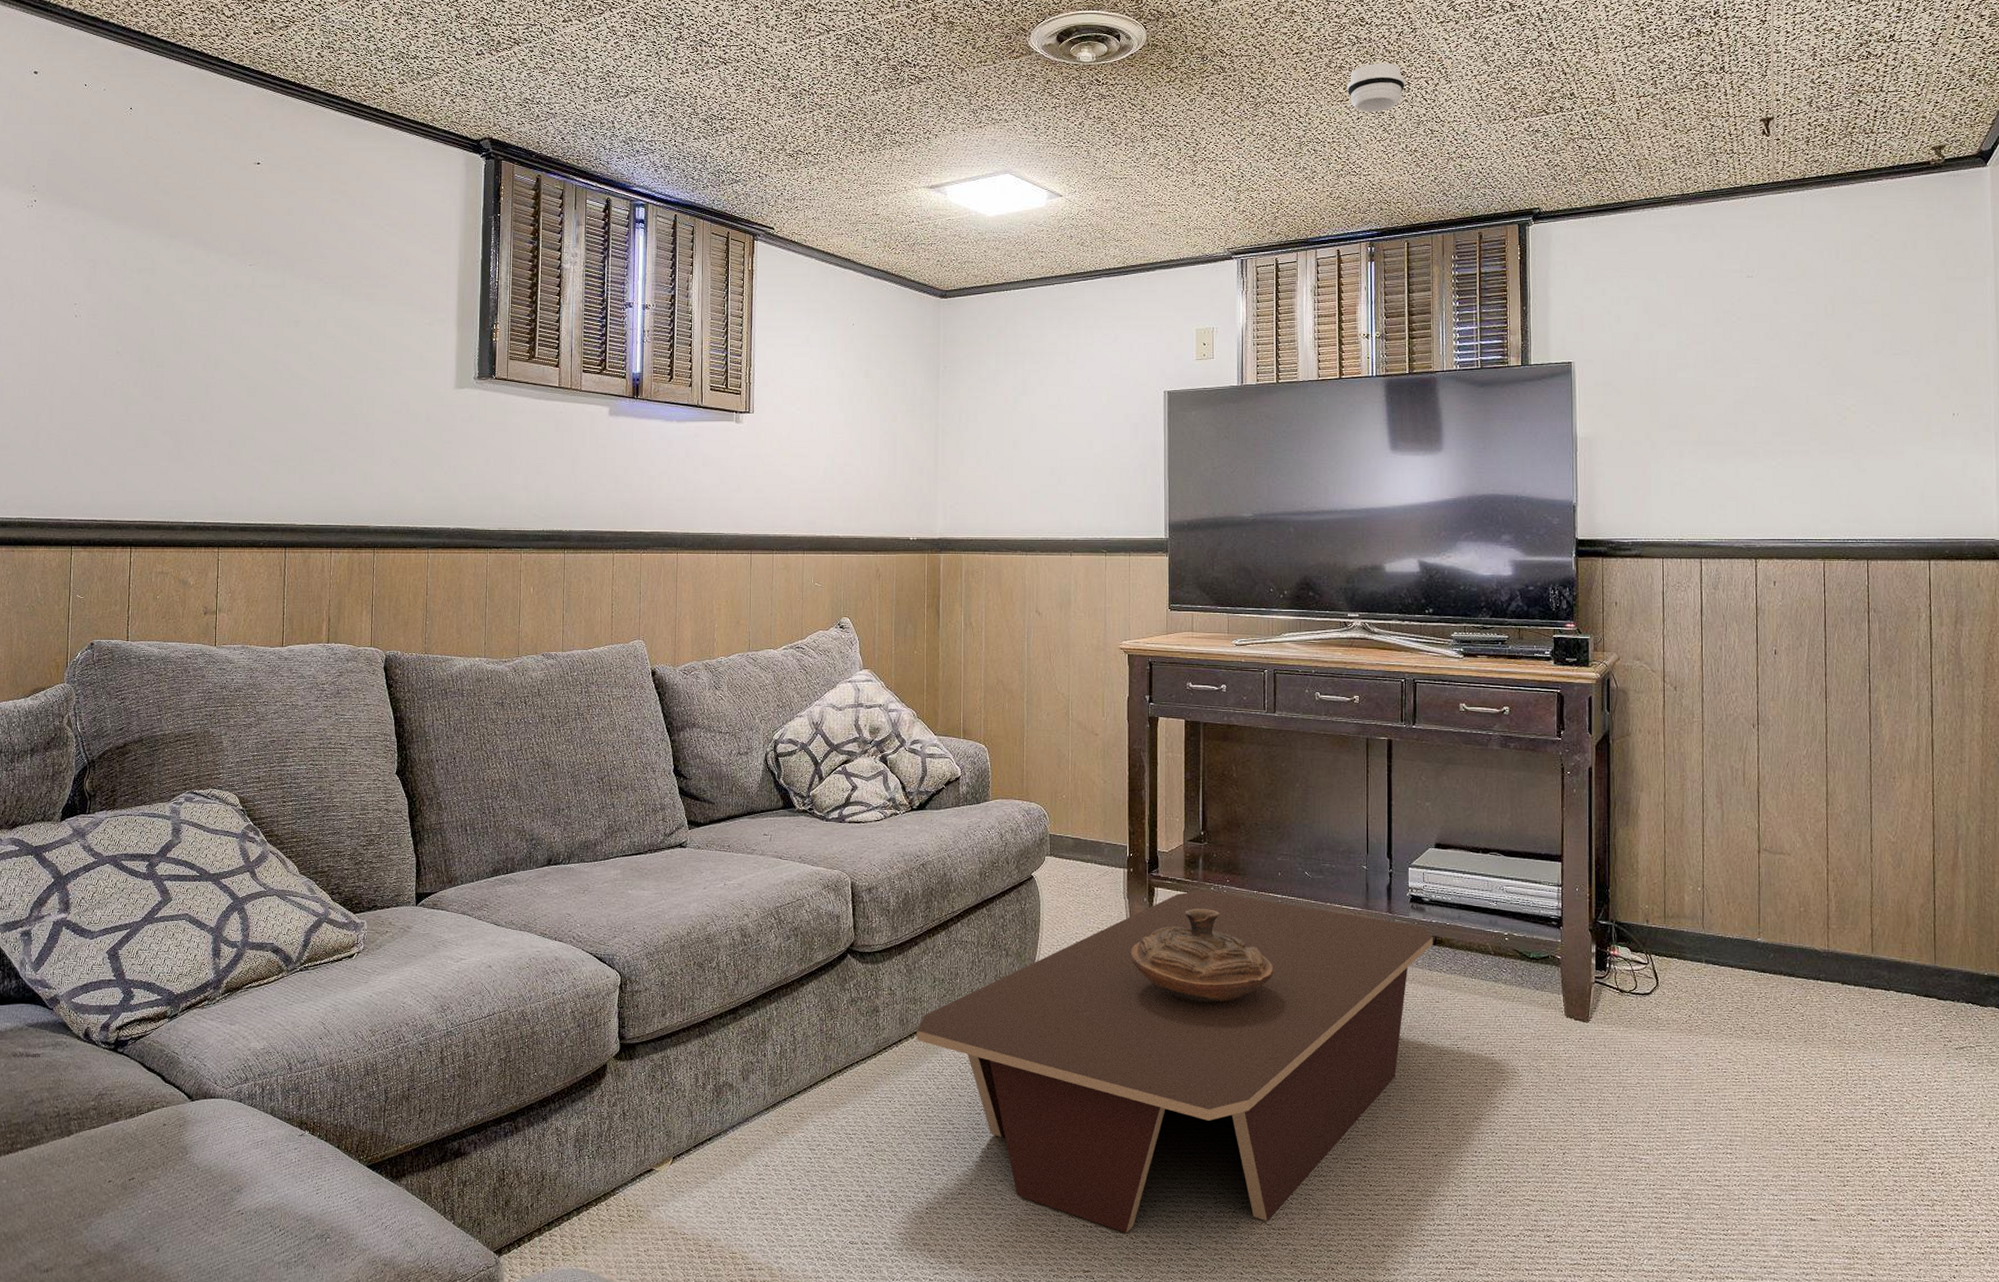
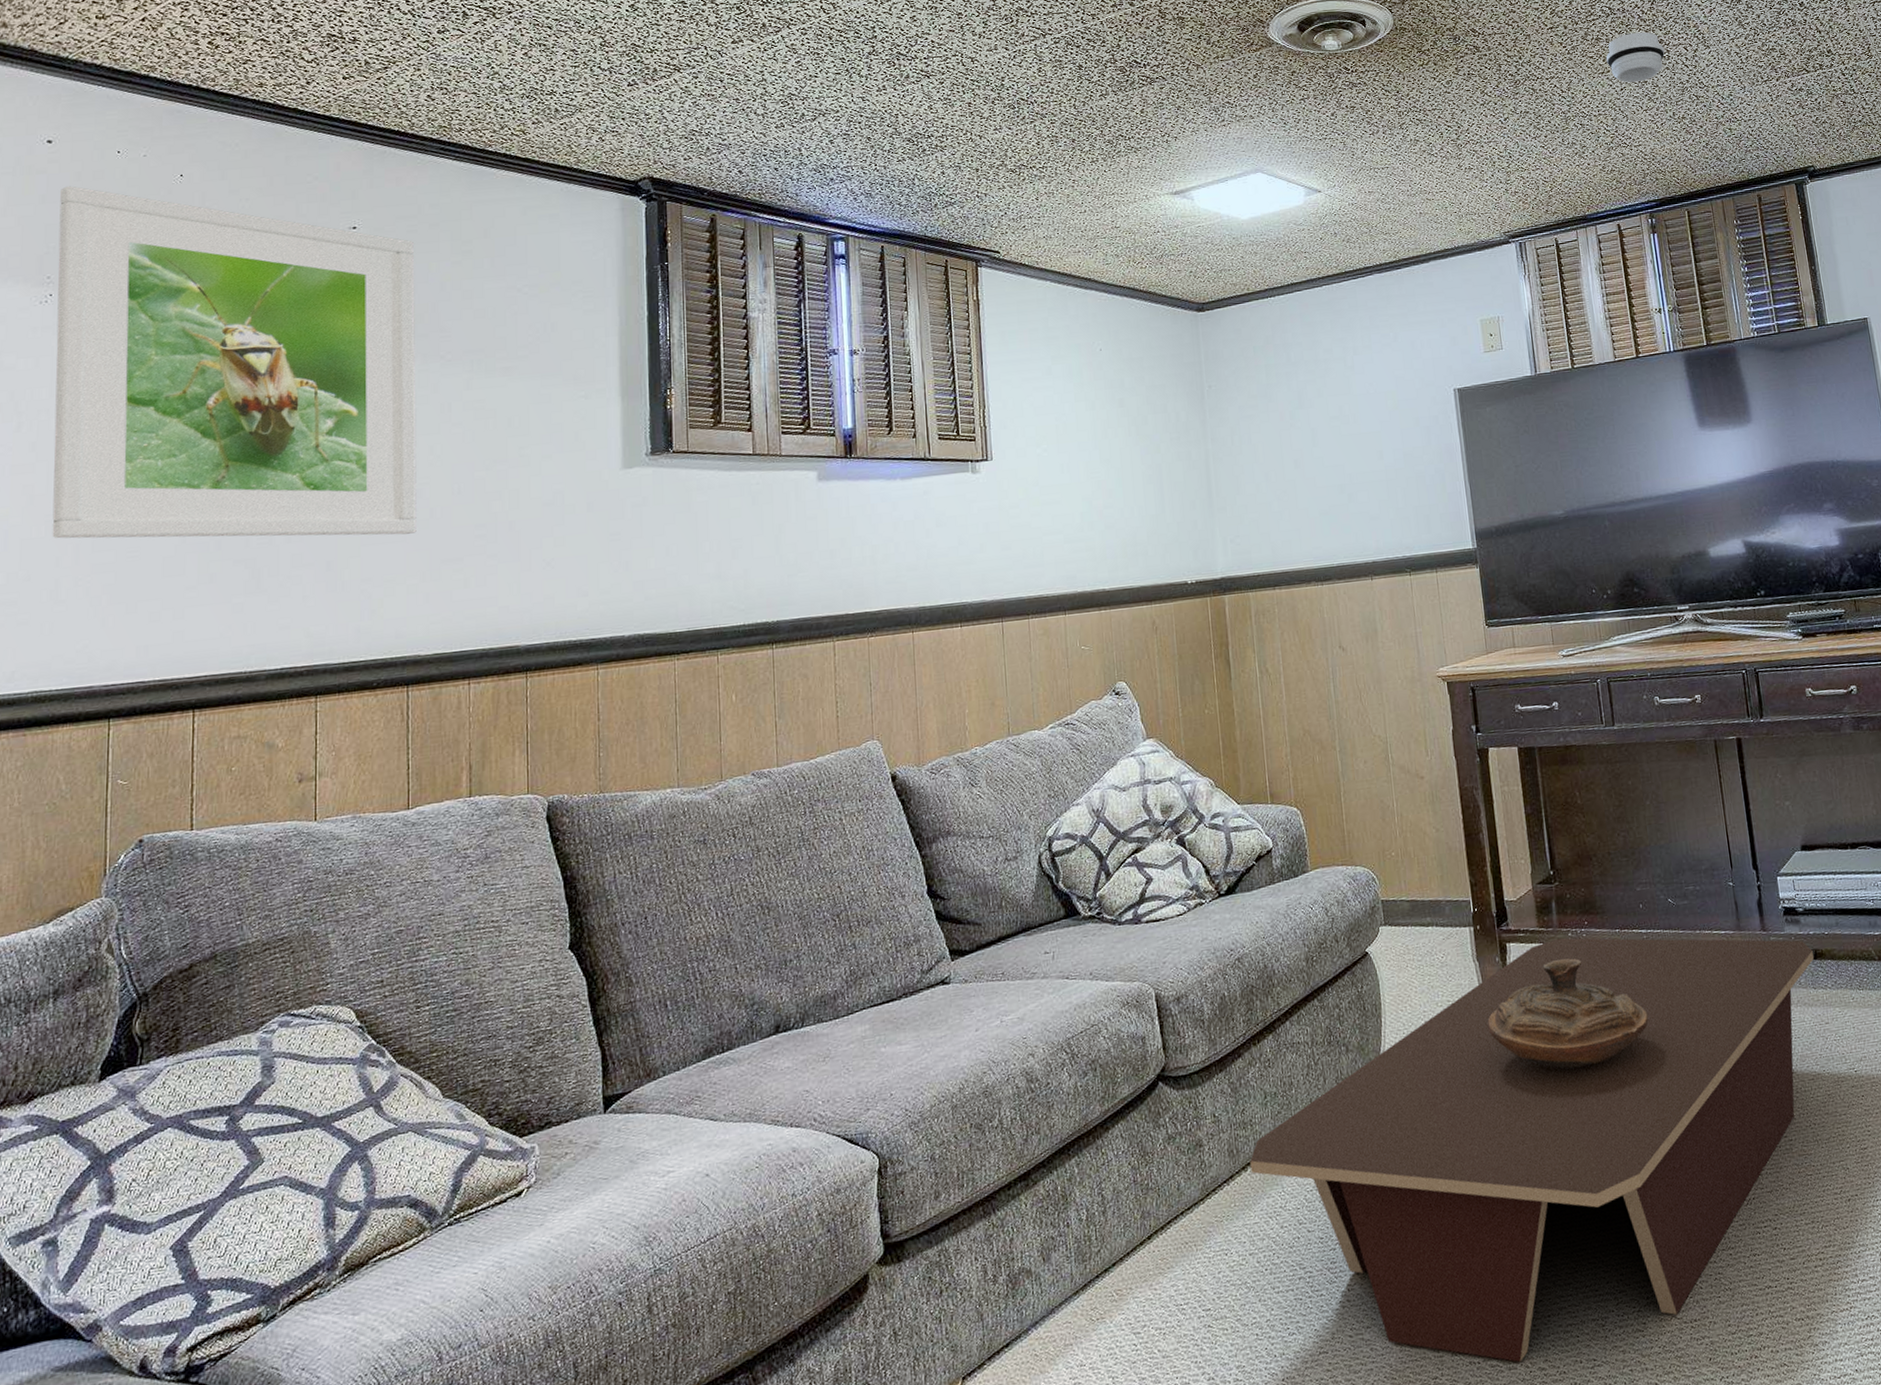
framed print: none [34,111,303,424] -> present [52,186,417,539]

